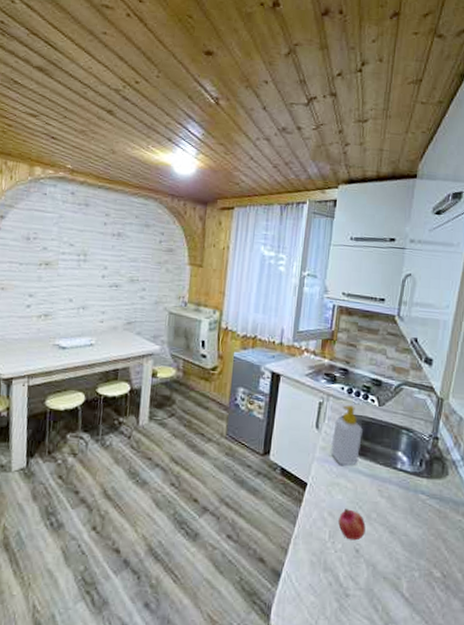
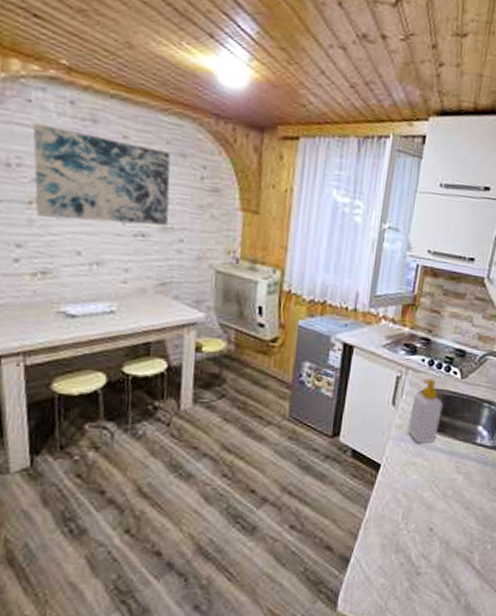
wall art: none [44,208,138,278] -> present [32,122,171,225]
fruit: present [338,508,366,541] -> none [412,488,441,520]

